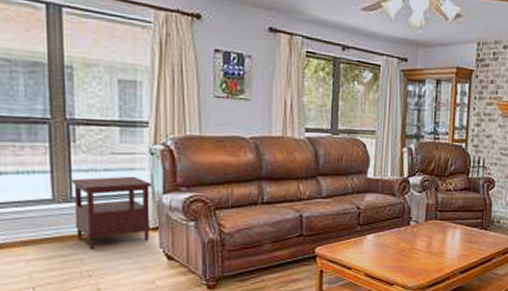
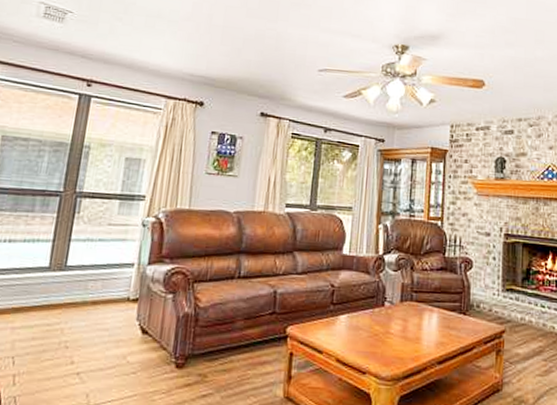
side table: present [72,176,151,250] -> none [63,246,139,320]

